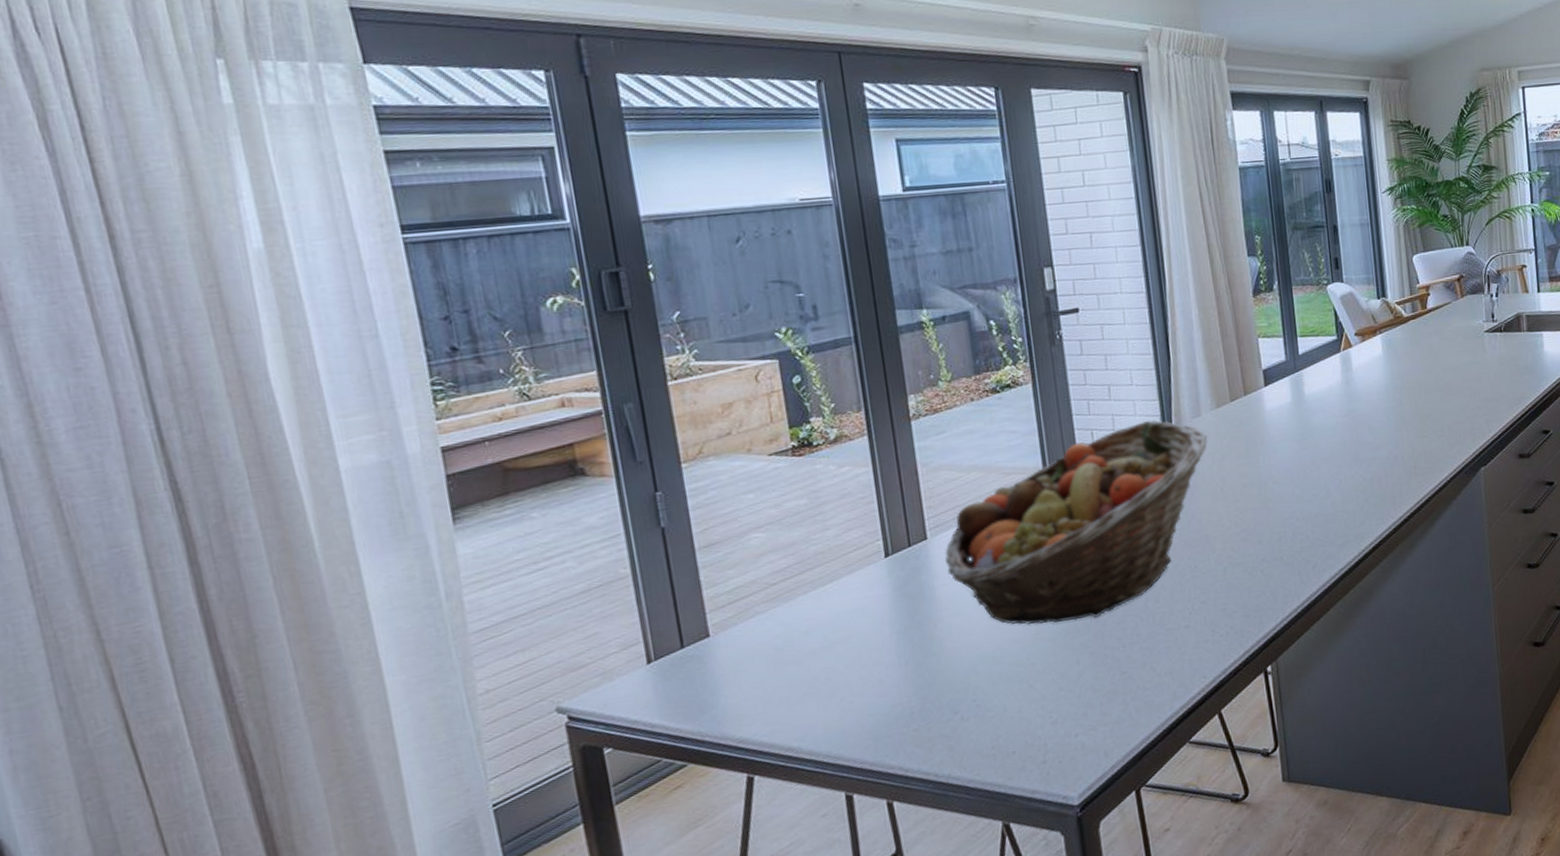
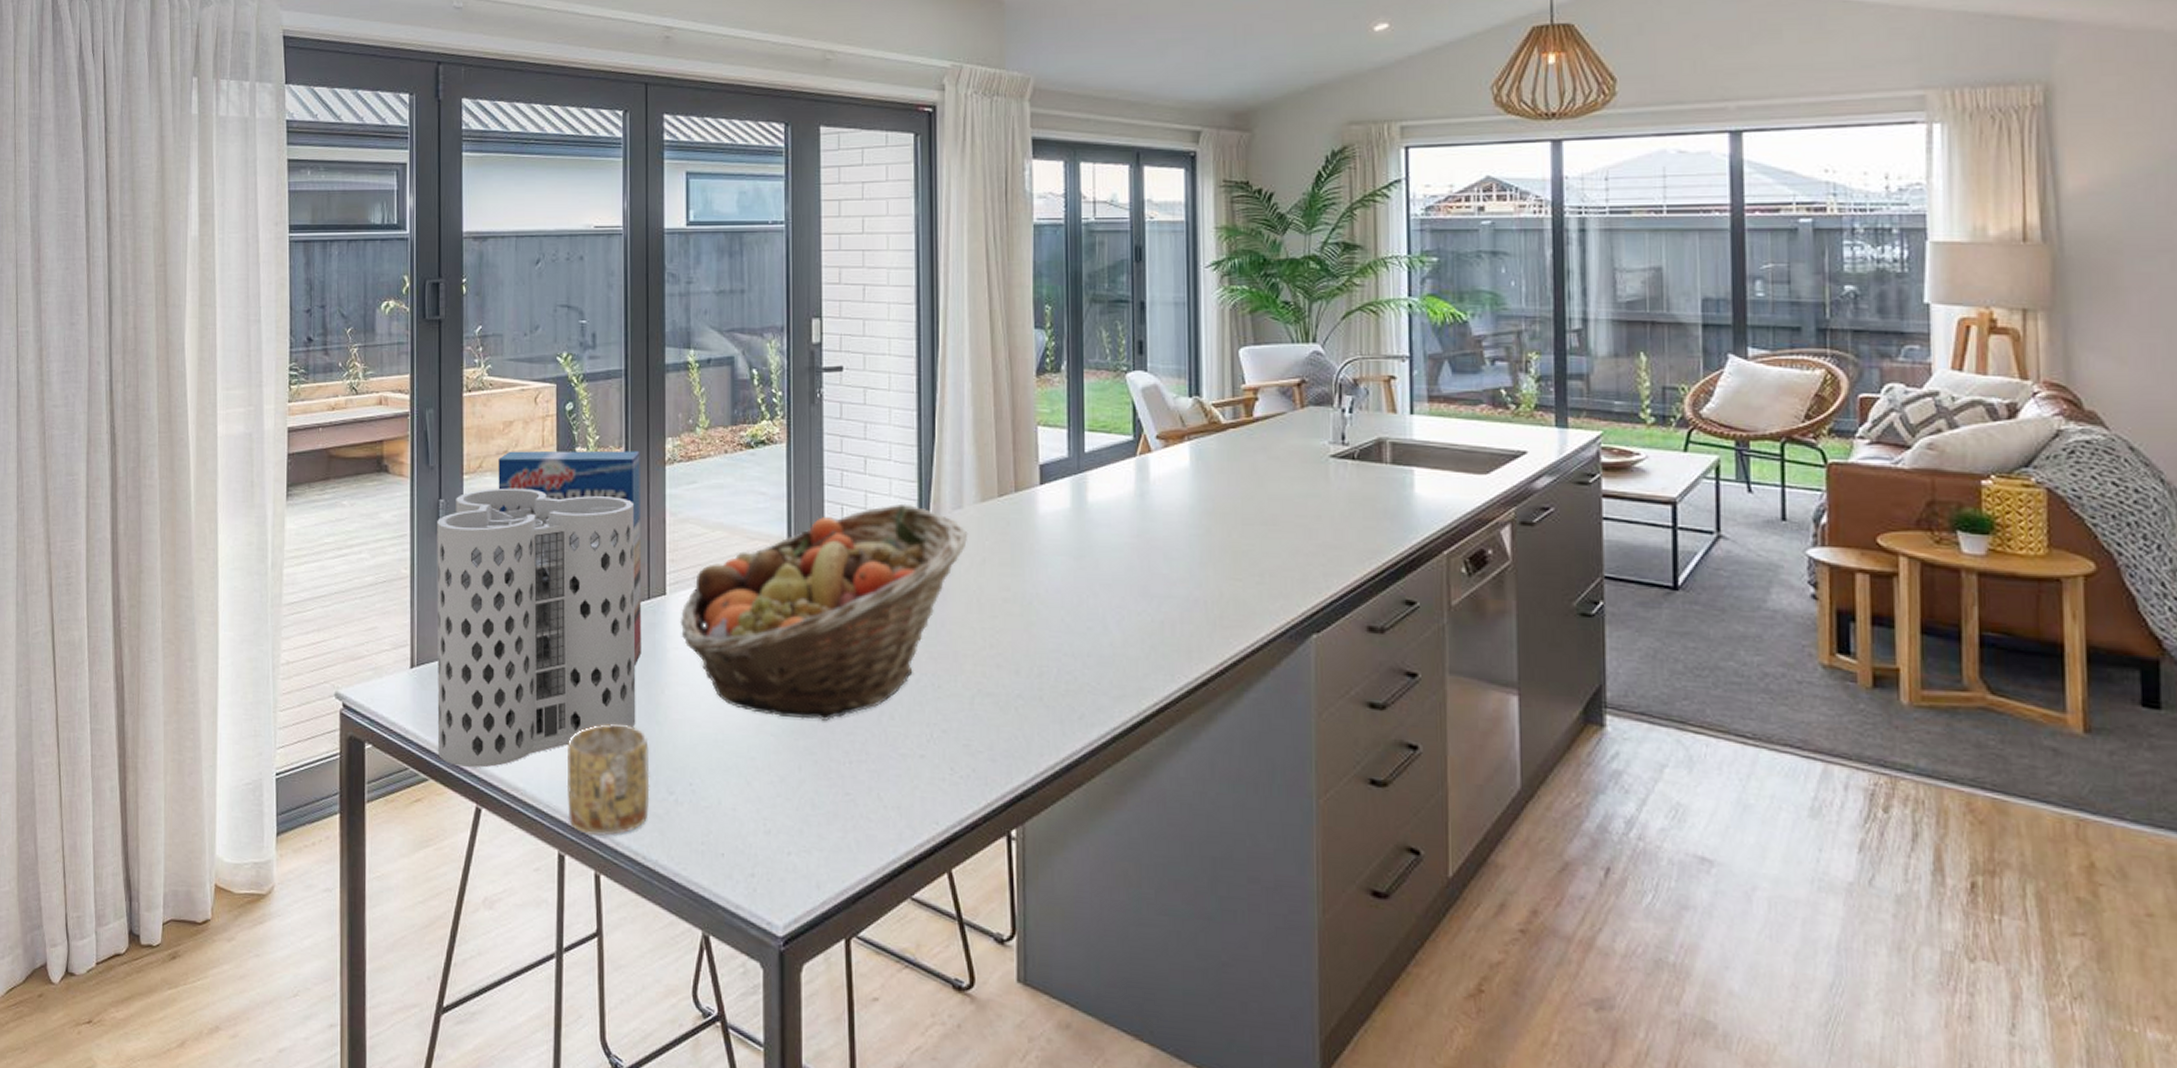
utensil holder: none [656,458,912,745] -> present [437,488,636,768]
cereal box: none [721,412,909,609] -> present [498,450,642,666]
mug: none [840,663,936,771] -> present [566,724,650,836]

